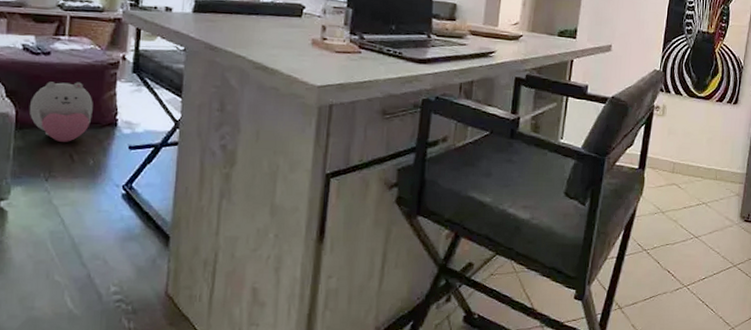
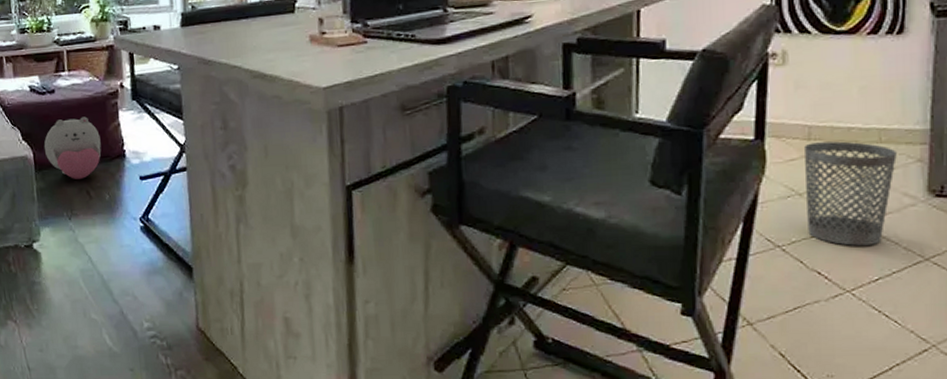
wastebasket: none [665,175,725,253] -> present [805,141,897,246]

